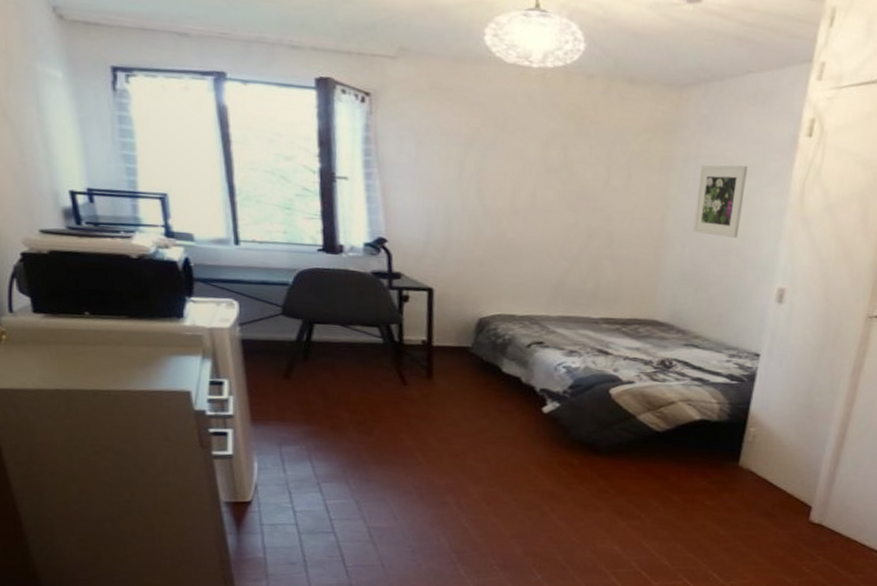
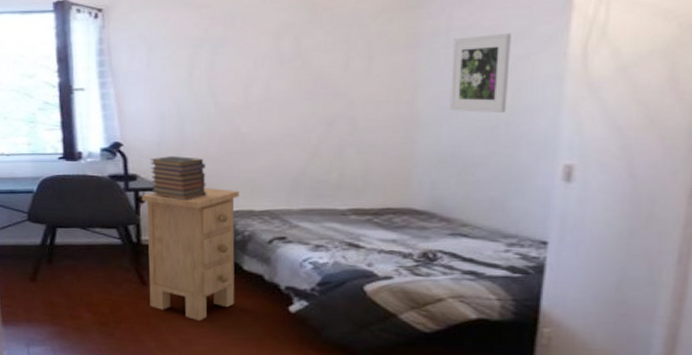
nightstand: none [404,290,502,421] -> present [141,188,239,322]
book stack: none [415,256,471,302] -> present [149,156,207,201]

